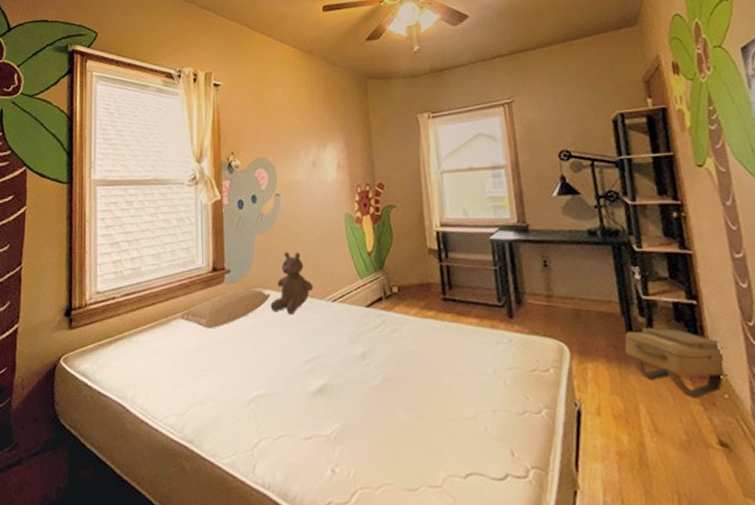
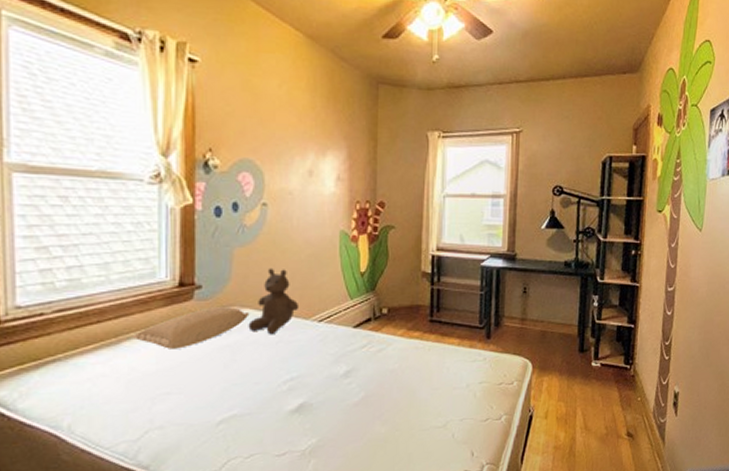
backpack: present [624,327,727,399] -> none [575,346,645,402]

